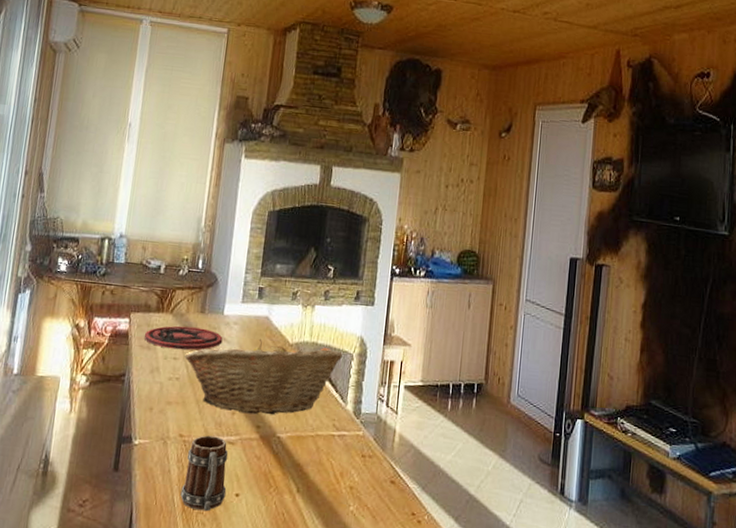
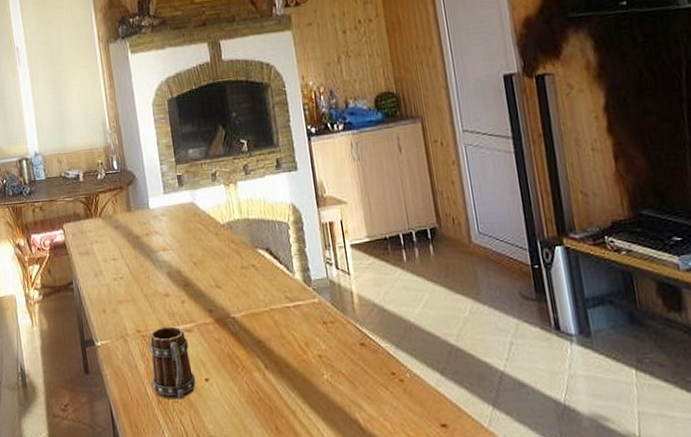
plate: present [144,325,223,350] -> none [80,225,155,251]
fruit basket: present [184,338,343,415] -> none [122,222,278,300]

